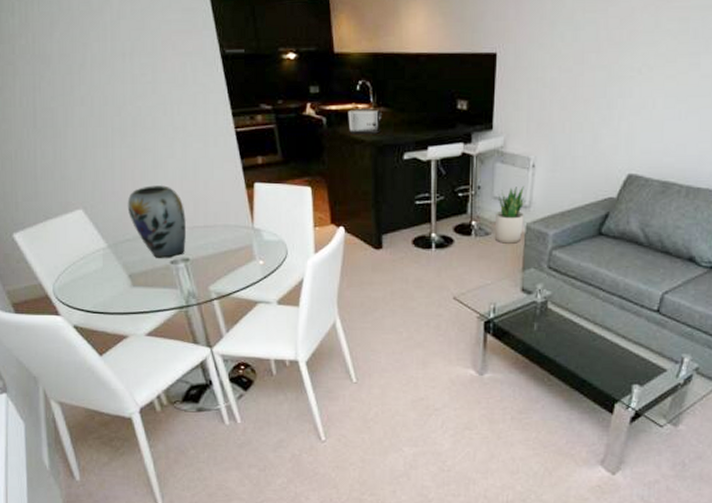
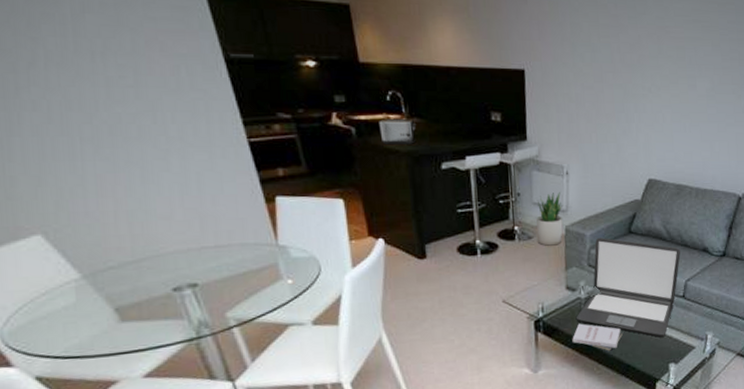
vase: present [127,185,186,259] -> none [107,202,192,287]
books: none [523,329,580,362] -> present [572,323,623,351]
laptop: none [530,238,659,354] -> present [577,238,681,338]

